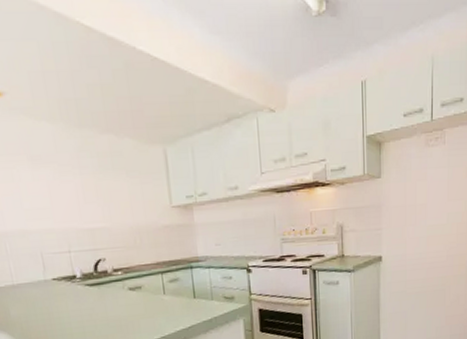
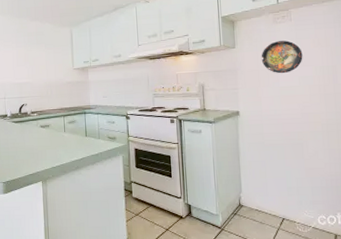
decorative plate: none [409,169,454,210] -> present [261,40,303,74]

